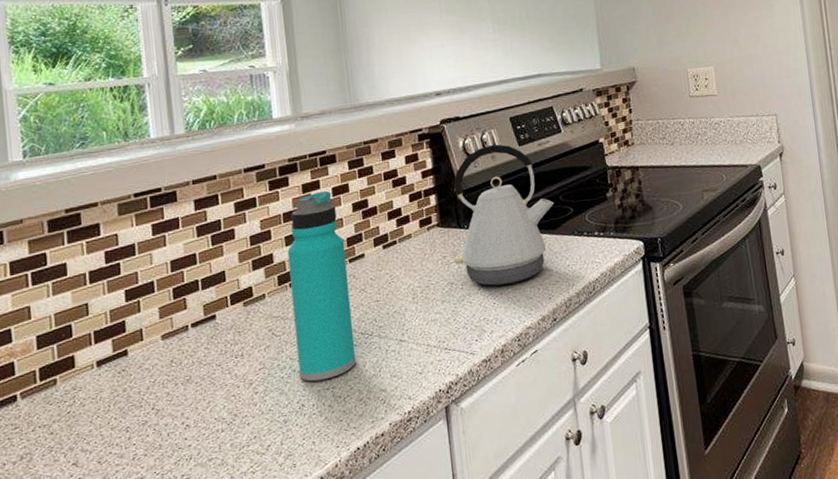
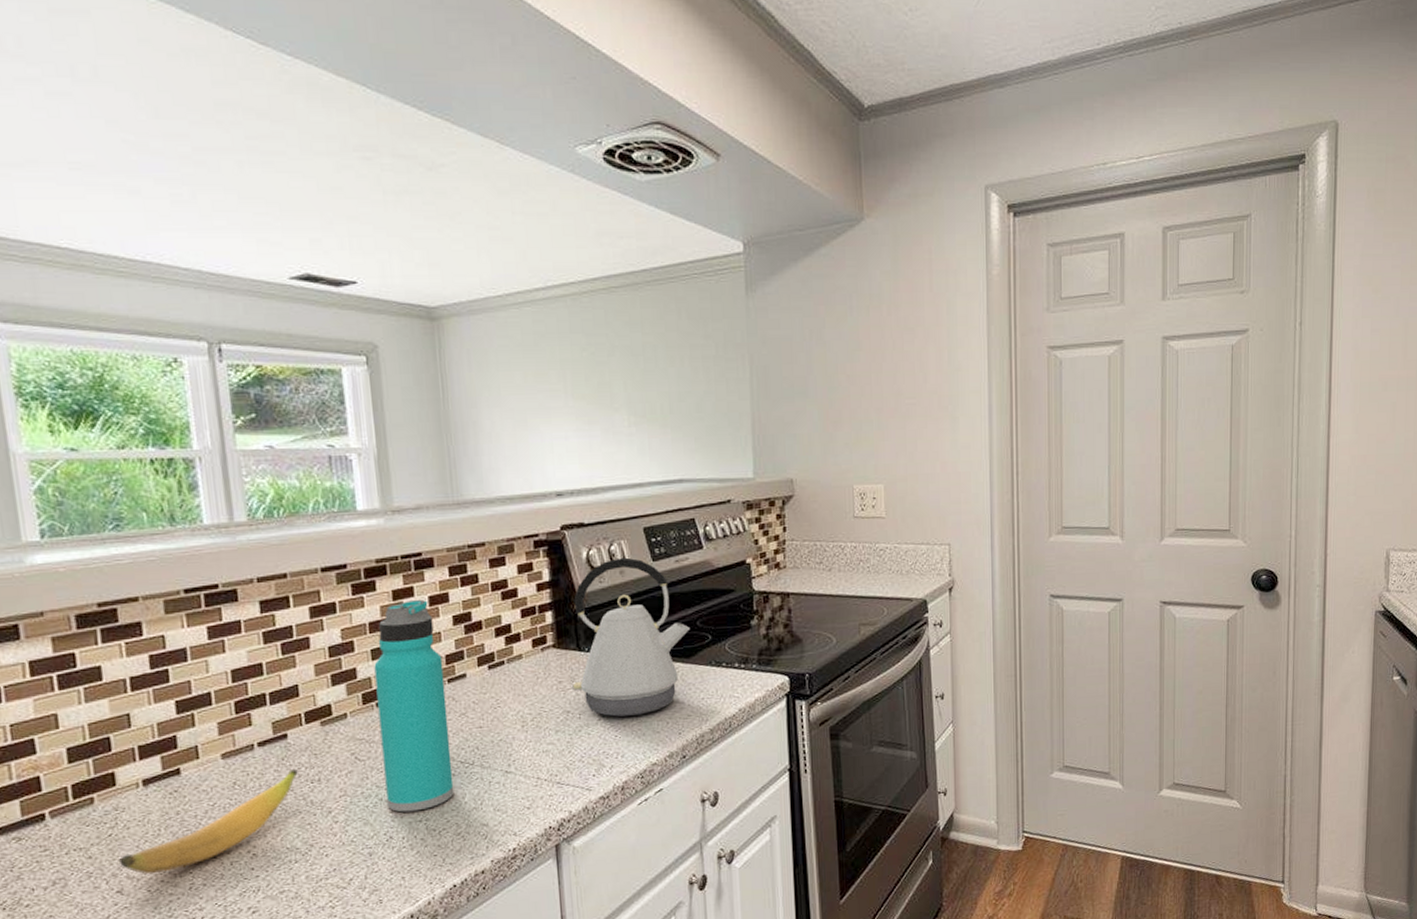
banana: none [74,345,226,447] -> present [118,768,299,875]

